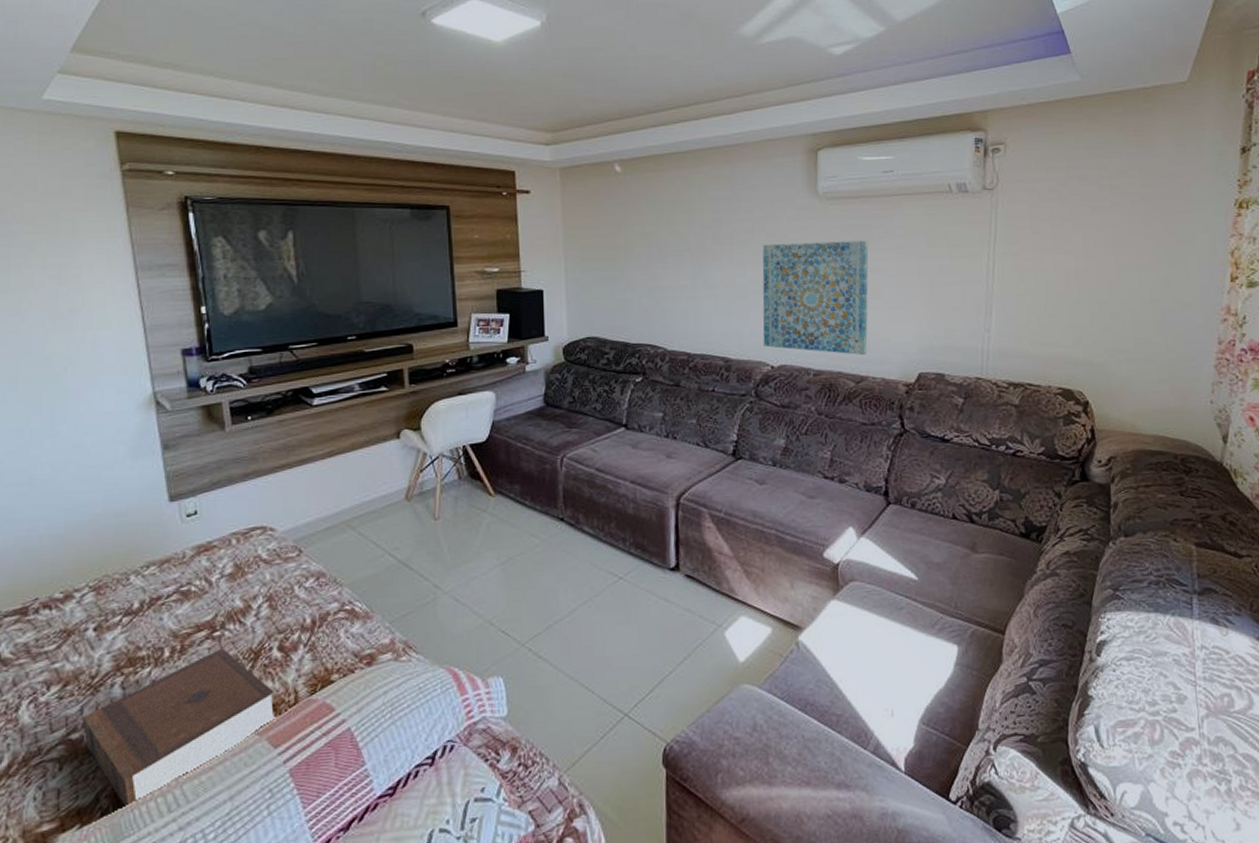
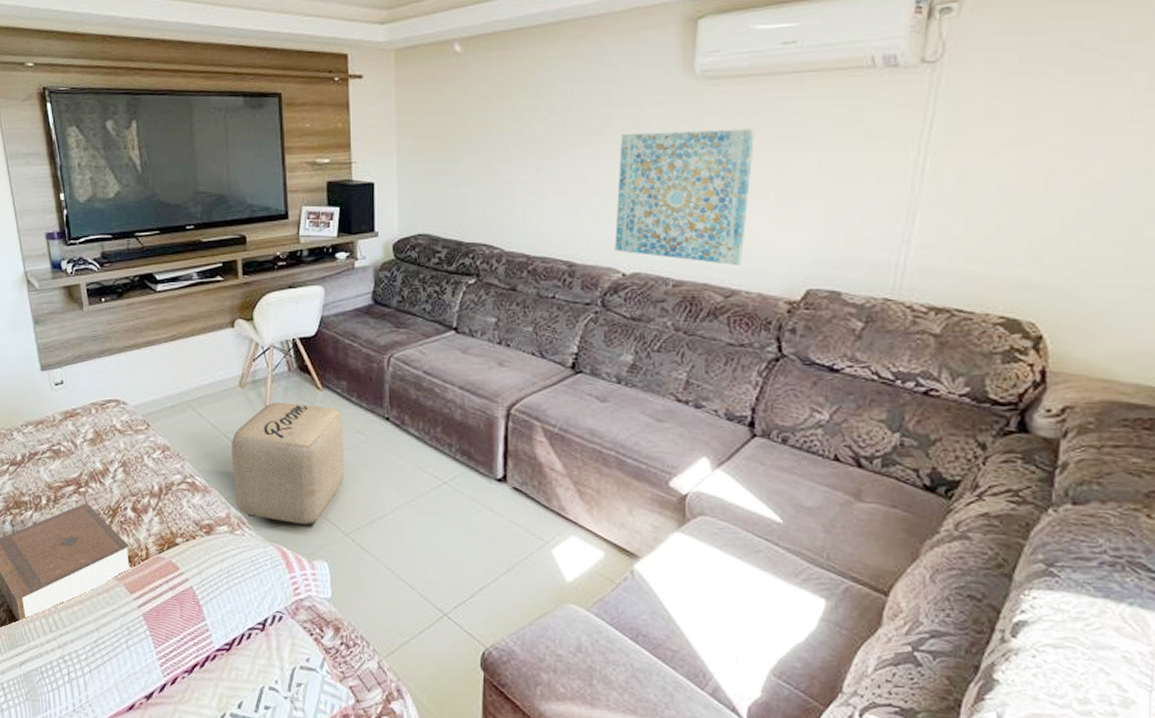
ottoman: none [397,512,519,642] -> present [232,402,345,527]

